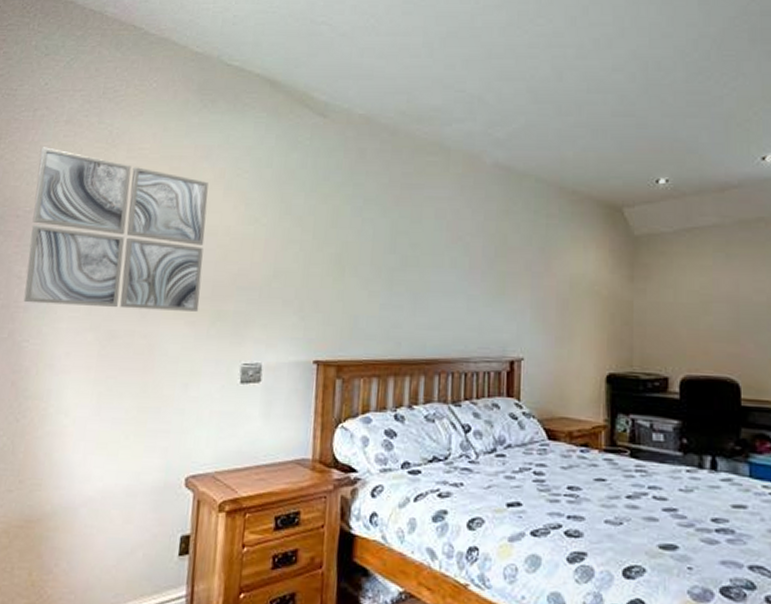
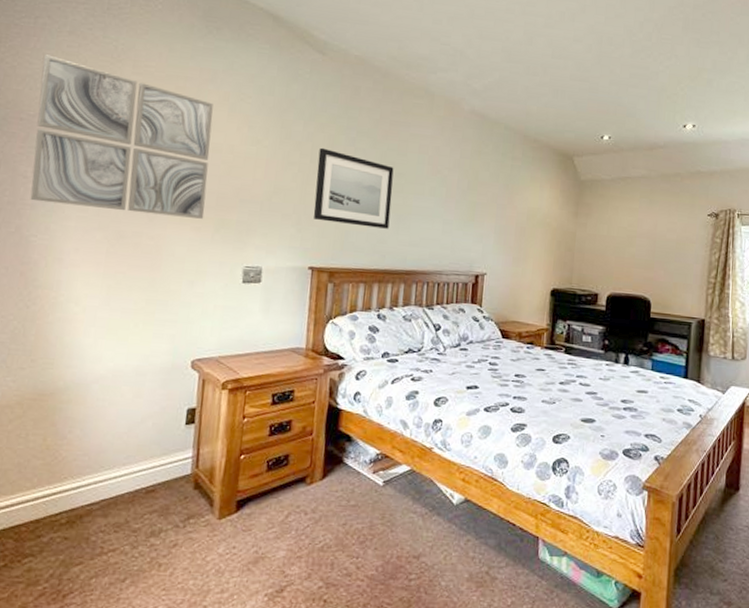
wall art: none [317,221,407,311] -> present [313,147,394,229]

